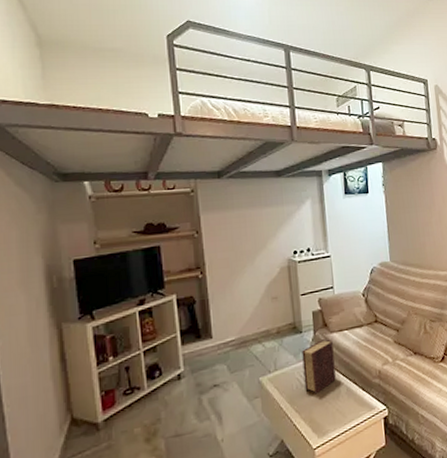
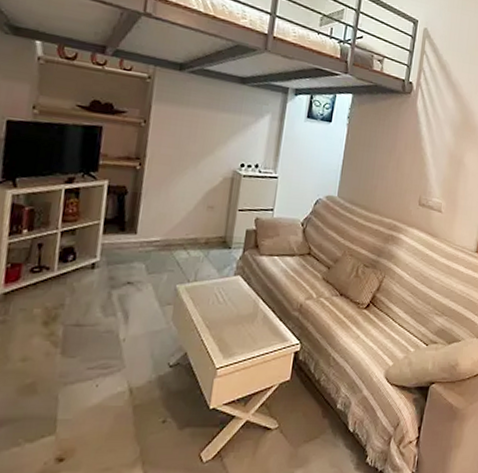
diary: present [302,339,336,394] -> none [221,260,260,314]

